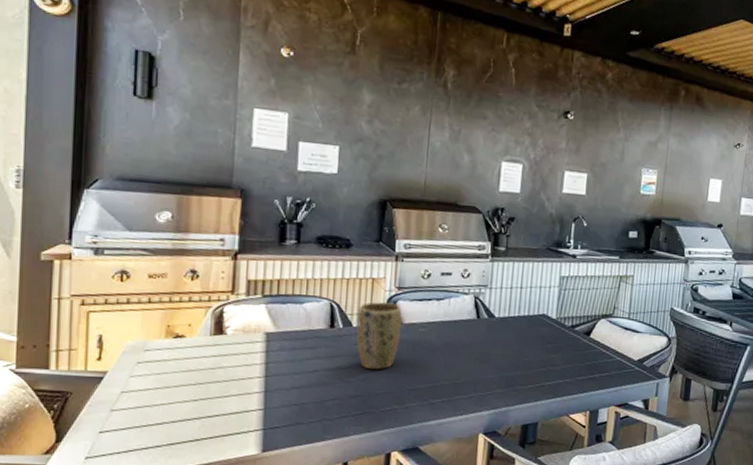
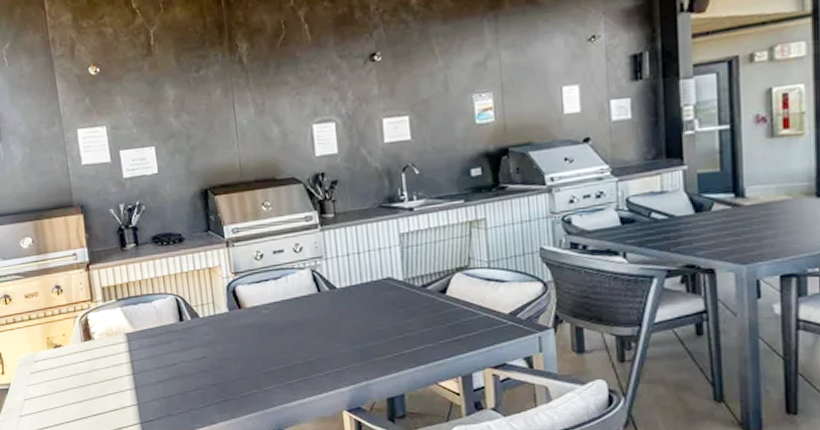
plant pot: present [356,302,402,370] -> none [201,289,246,357]

